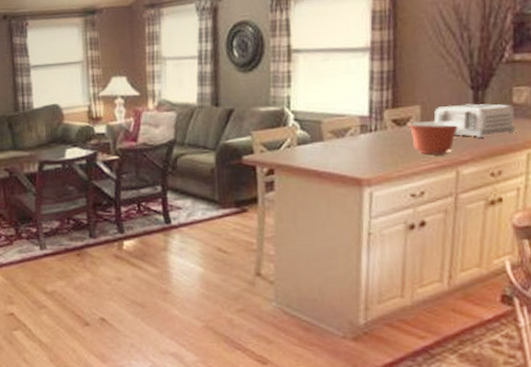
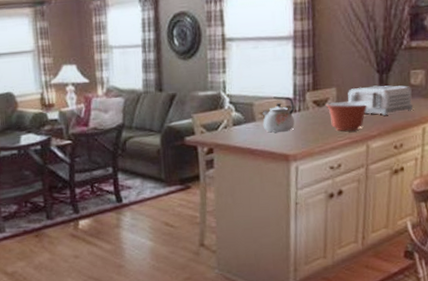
kettle: none [331,113,370,154] -> present [262,96,295,133]

